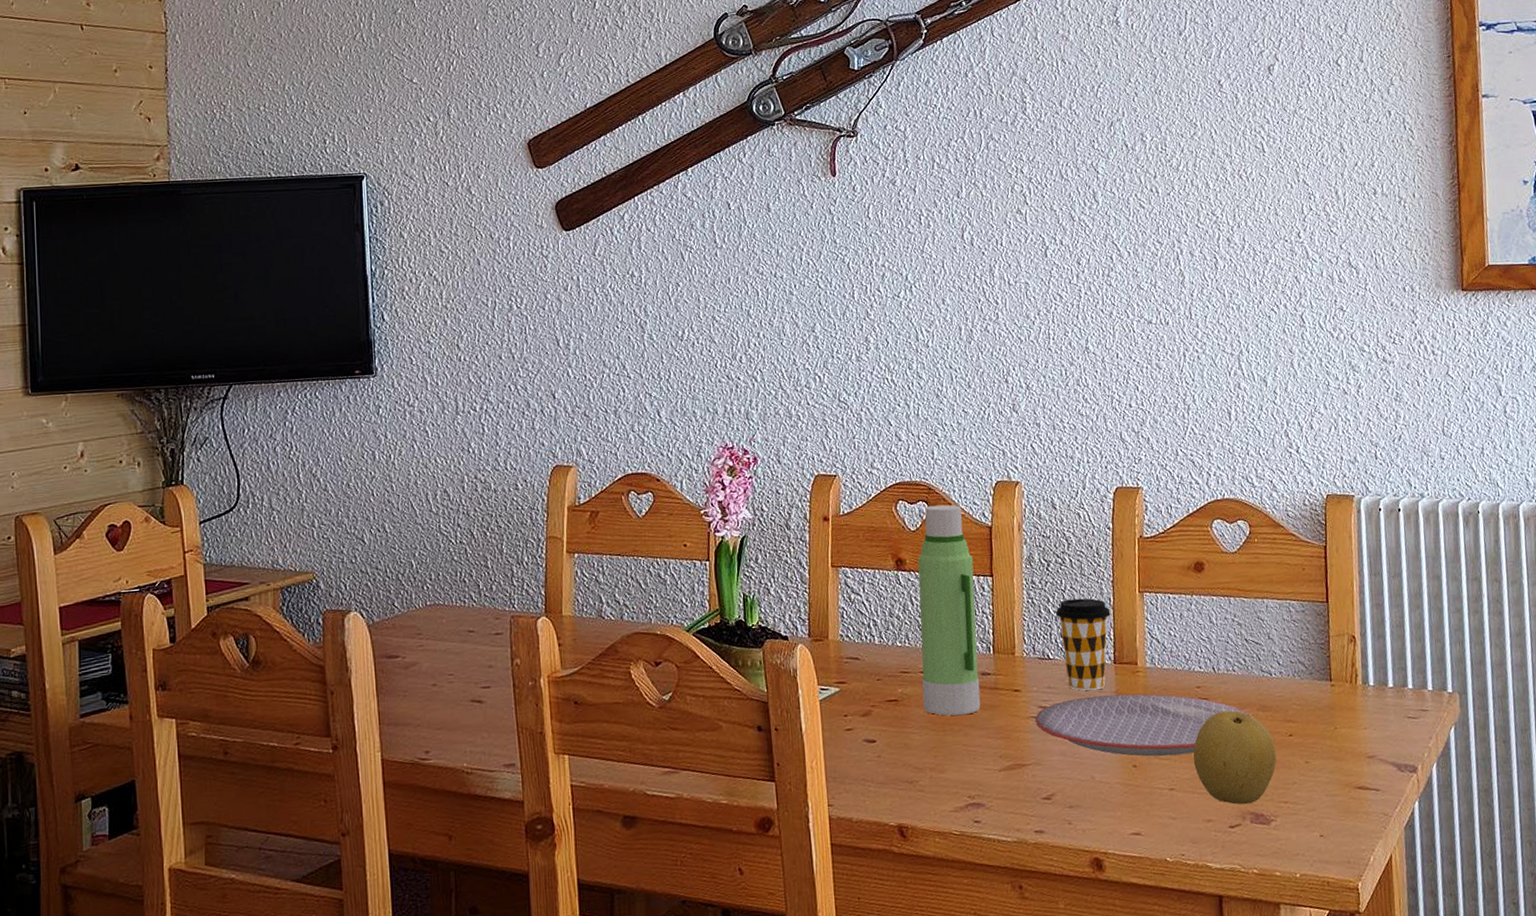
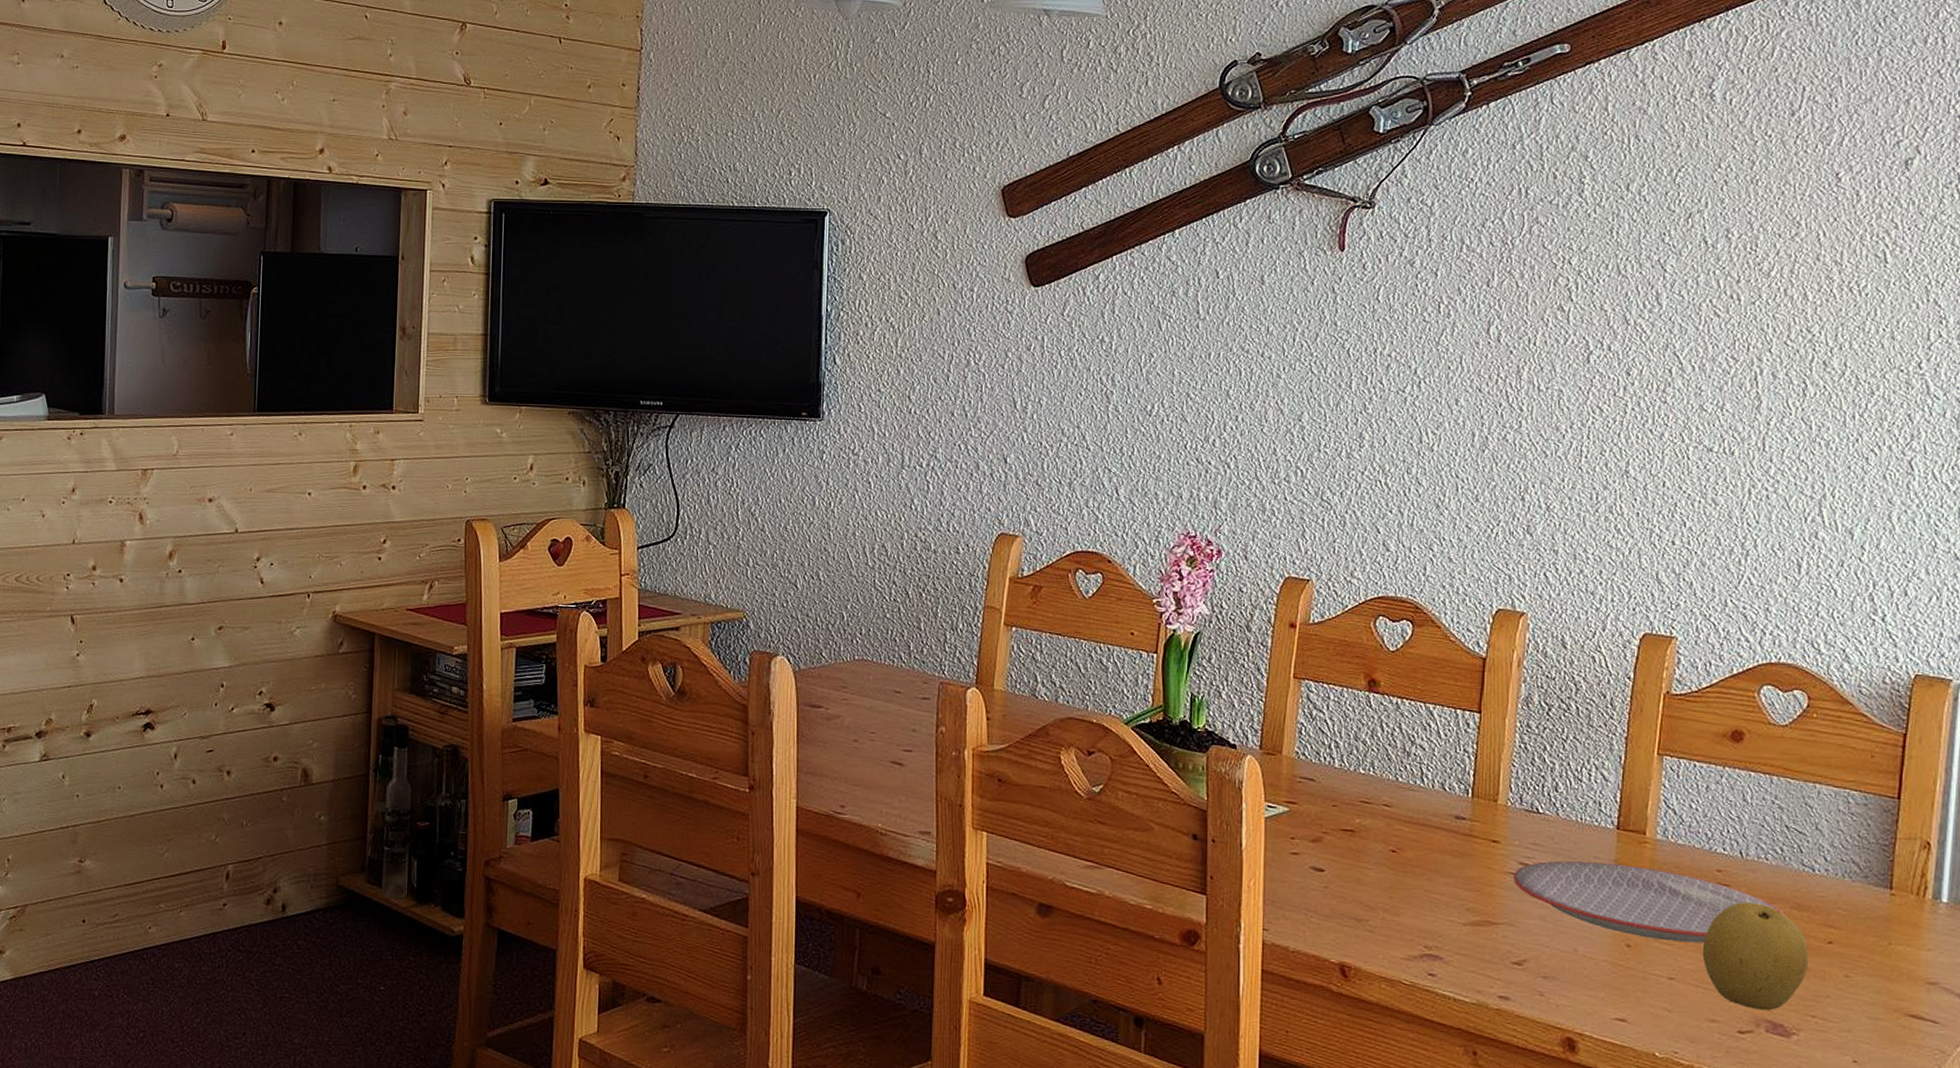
water bottle: present [917,504,981,716] -> none [1383,626,1459,859]
coffee cup: present [1056,598,1111,691] -> none [1553,750,1619,856]

